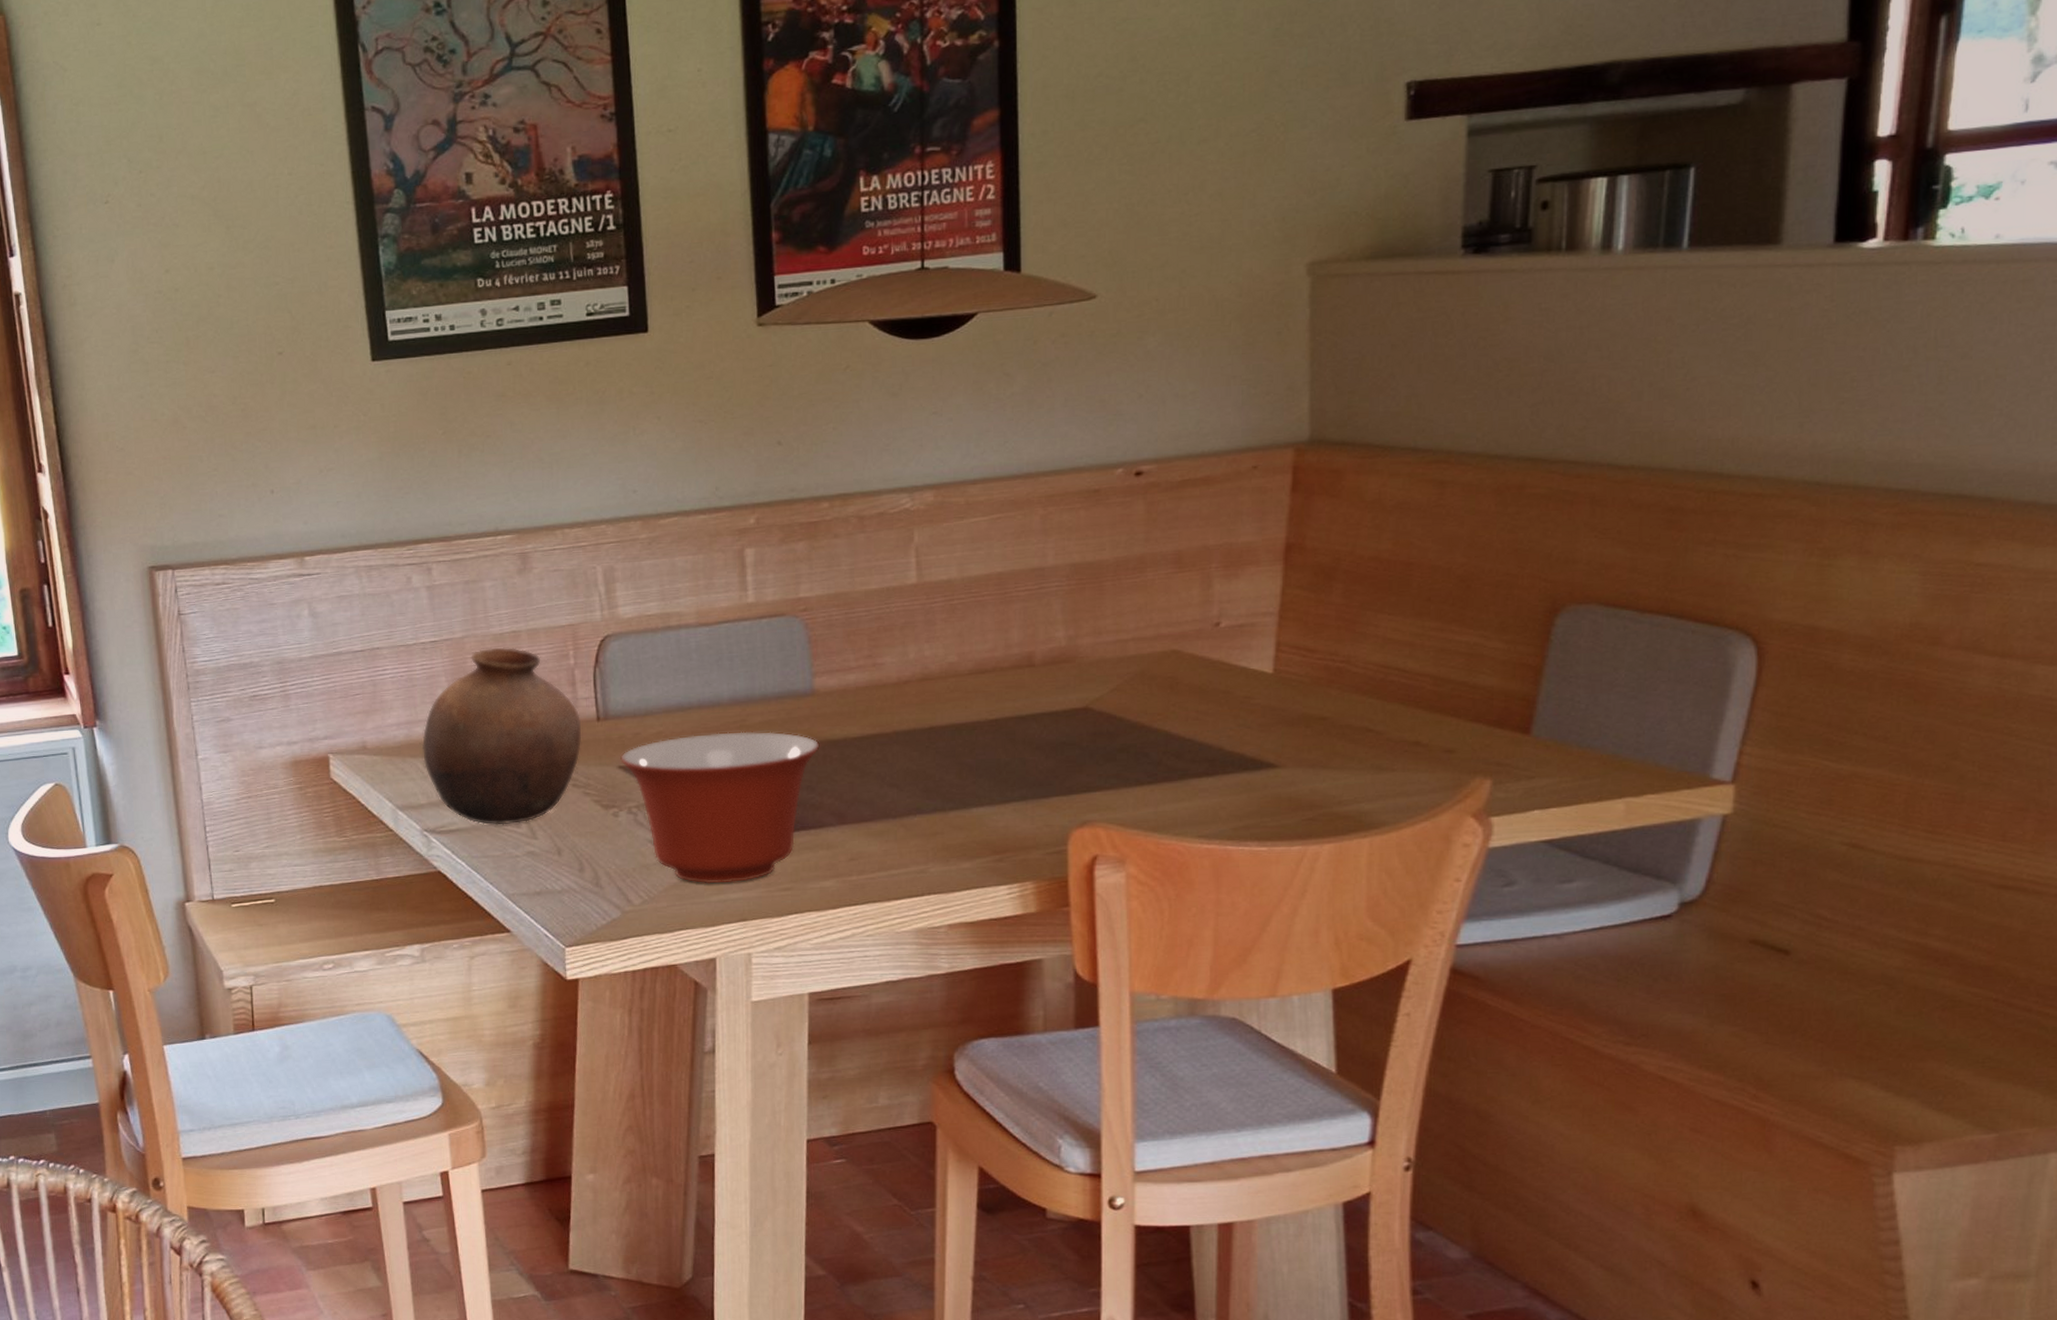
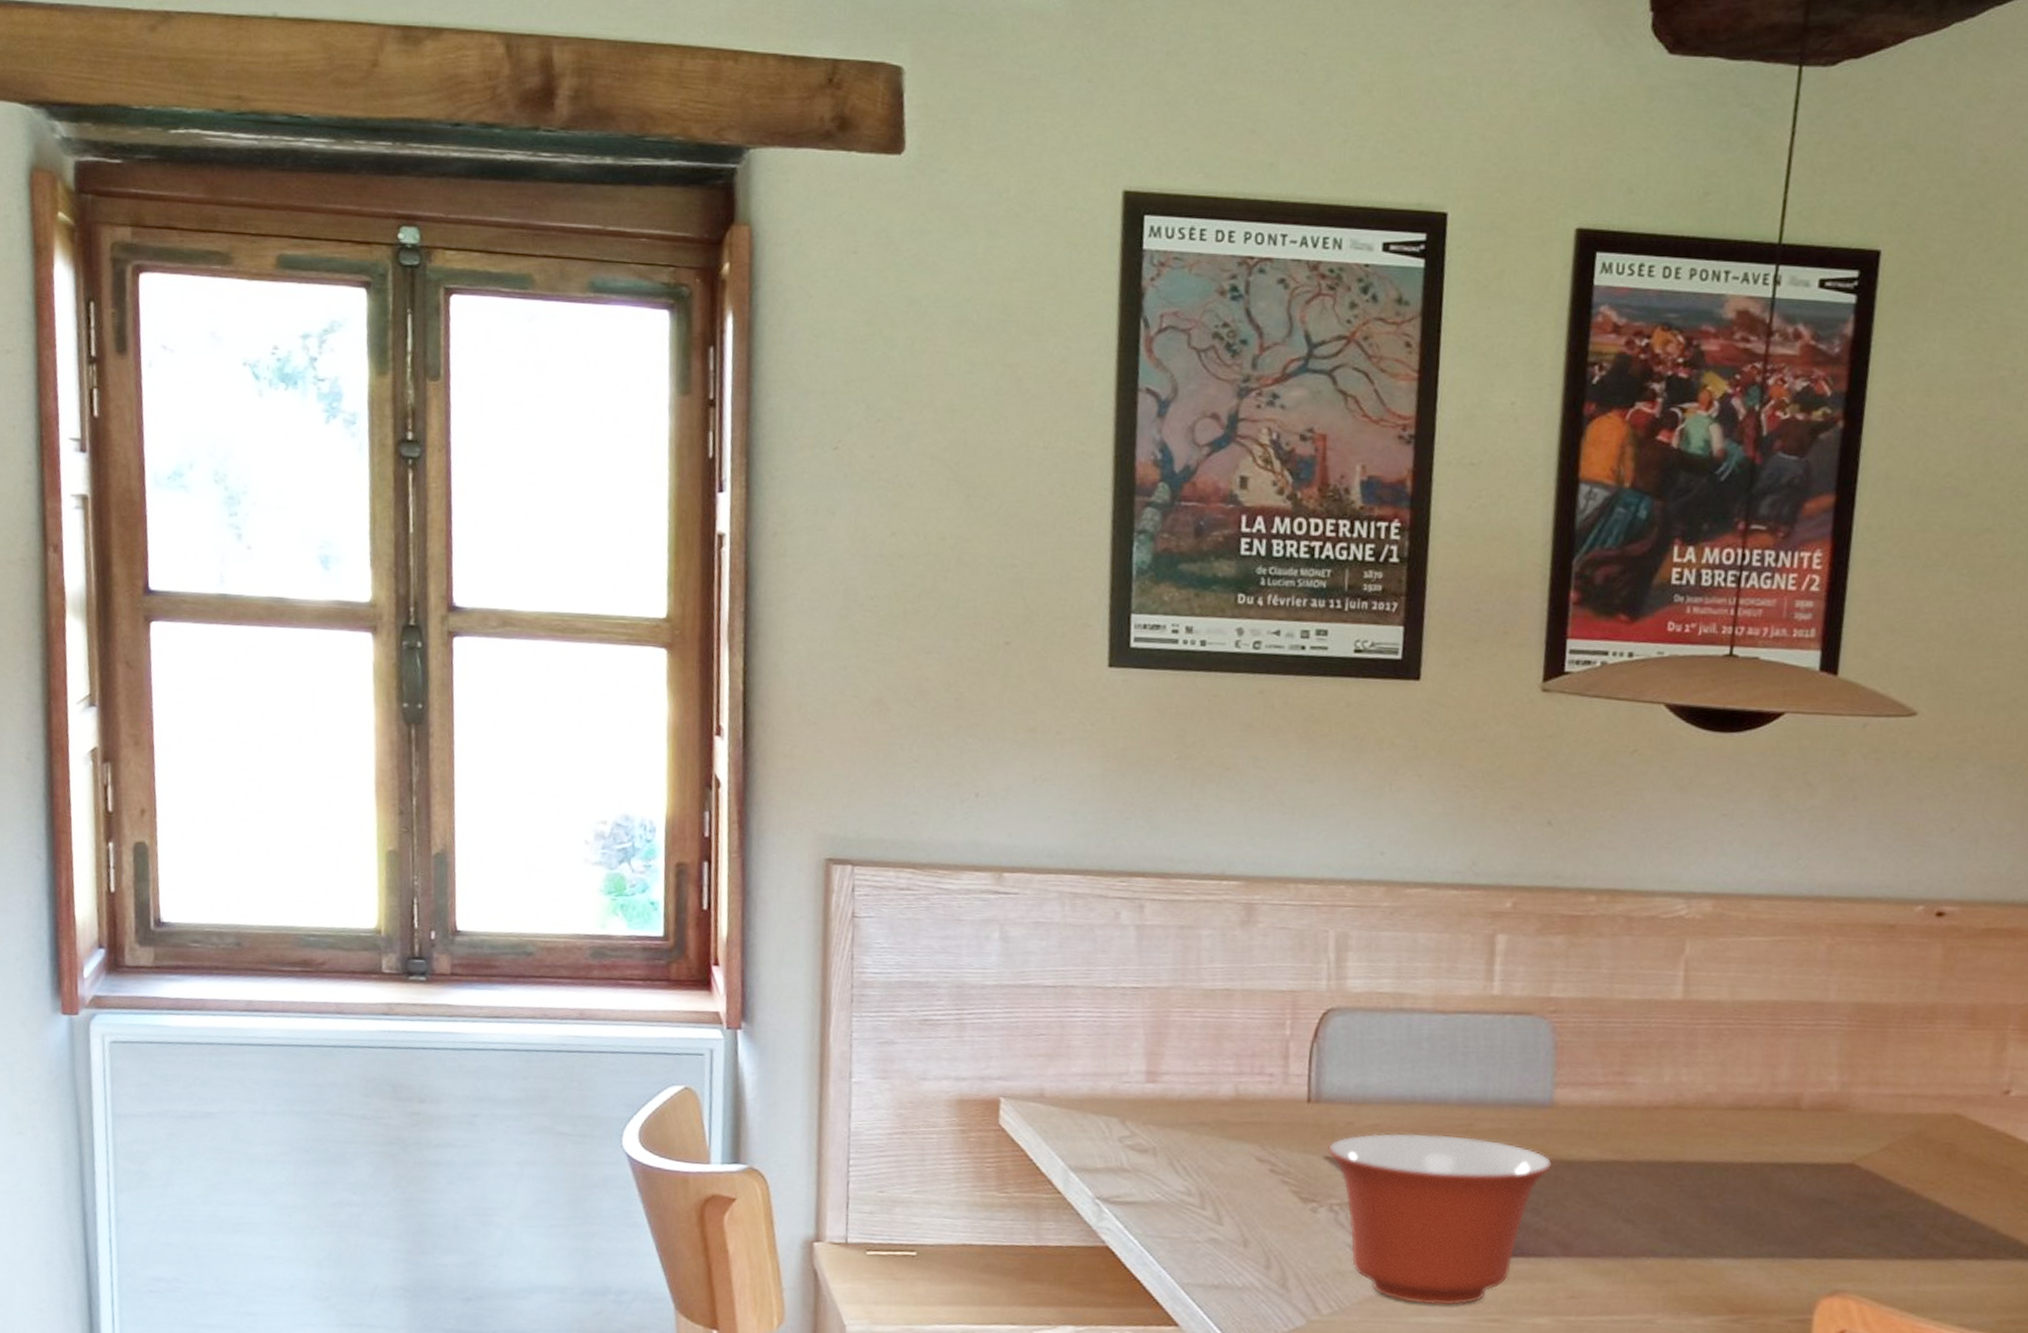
pottery: present [421,647,582,825] -> none [1106,1004,1290,1205]

